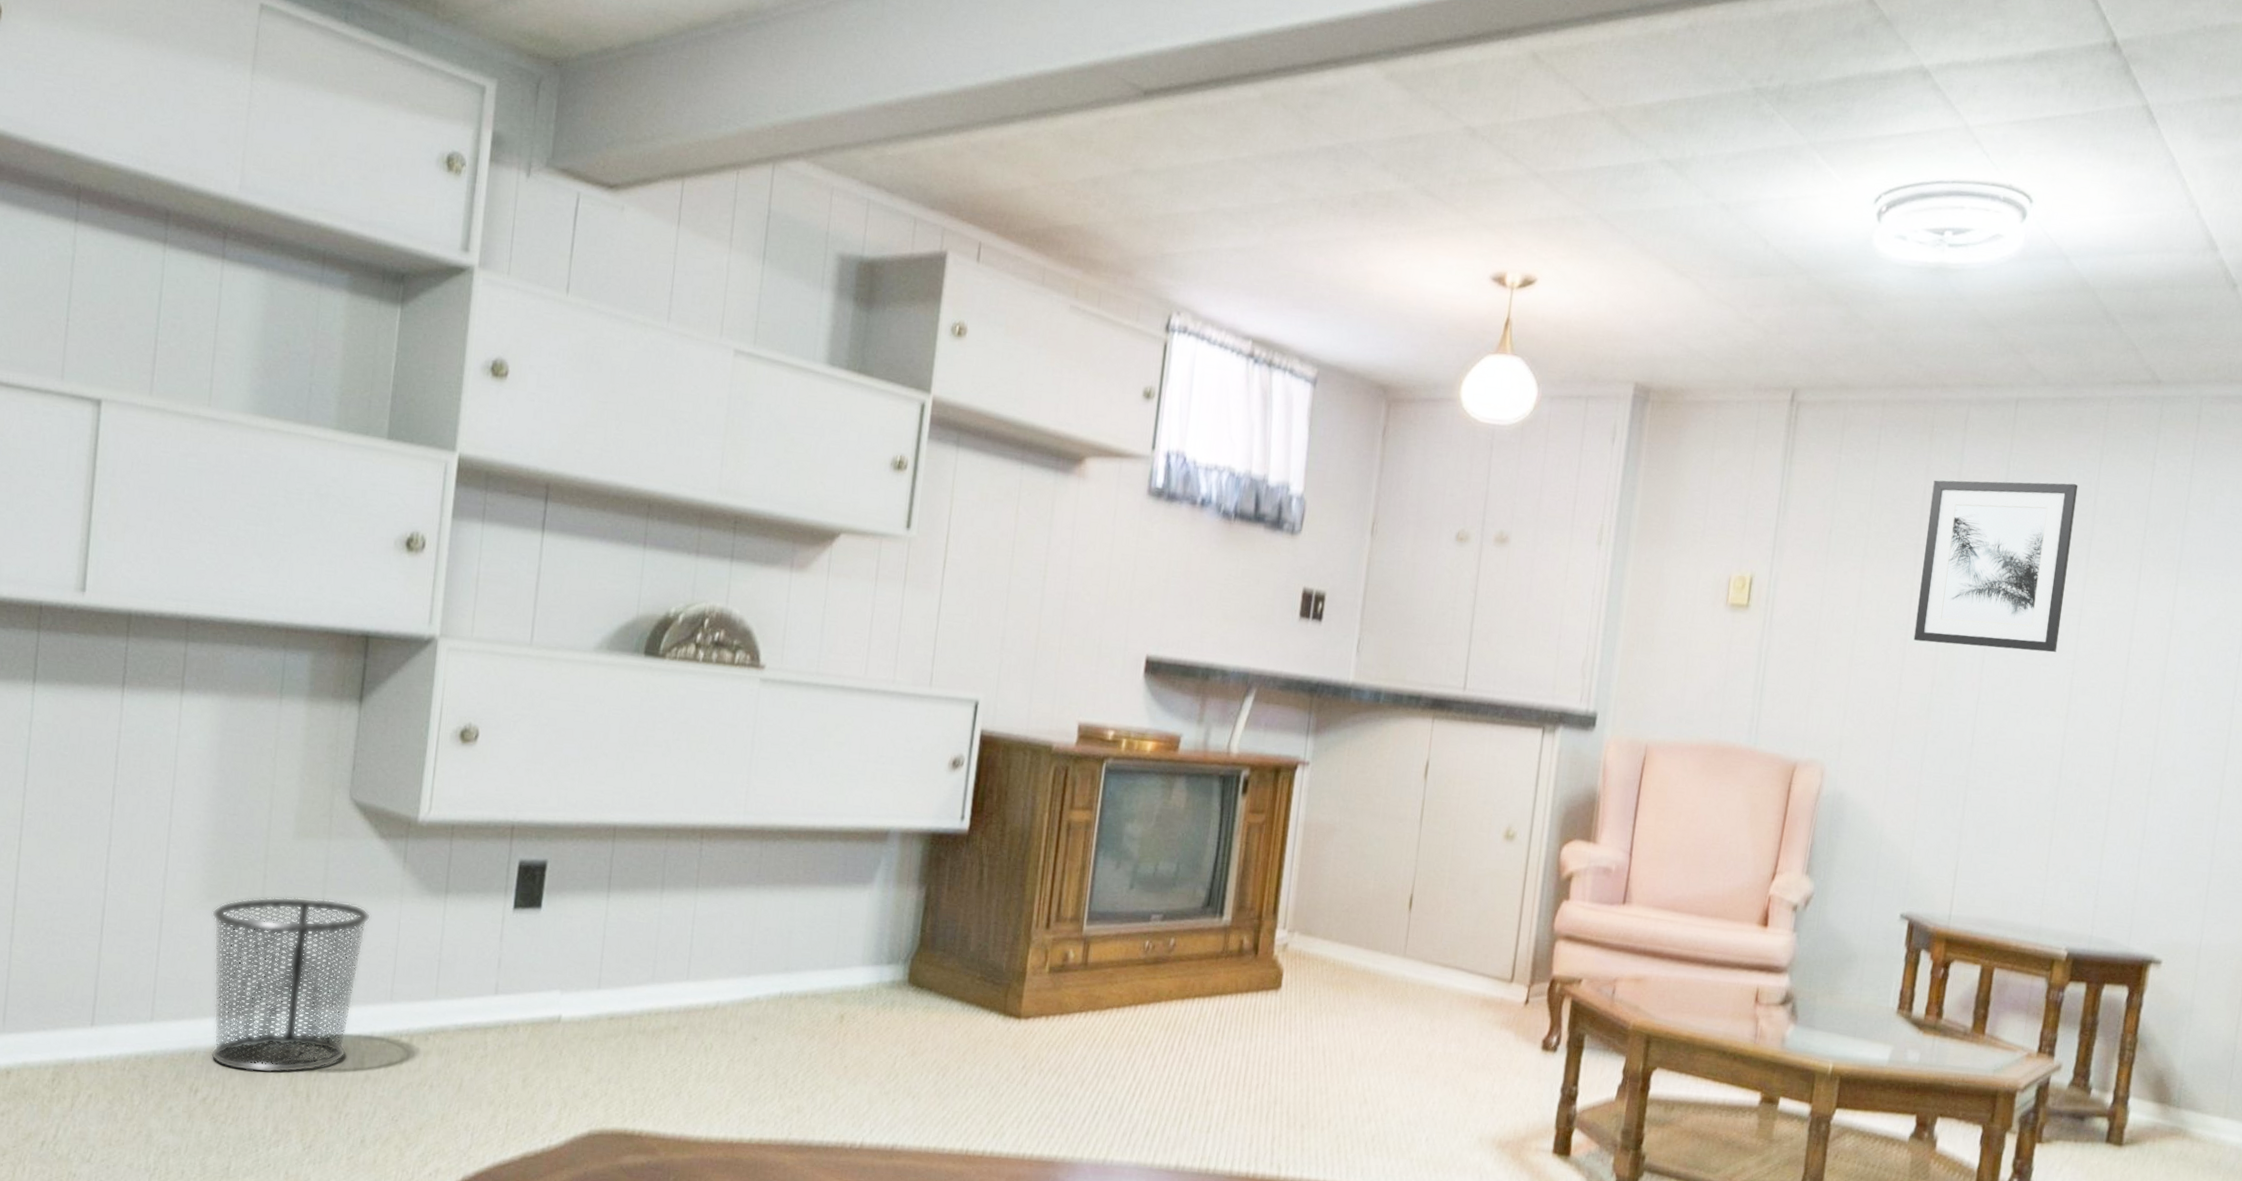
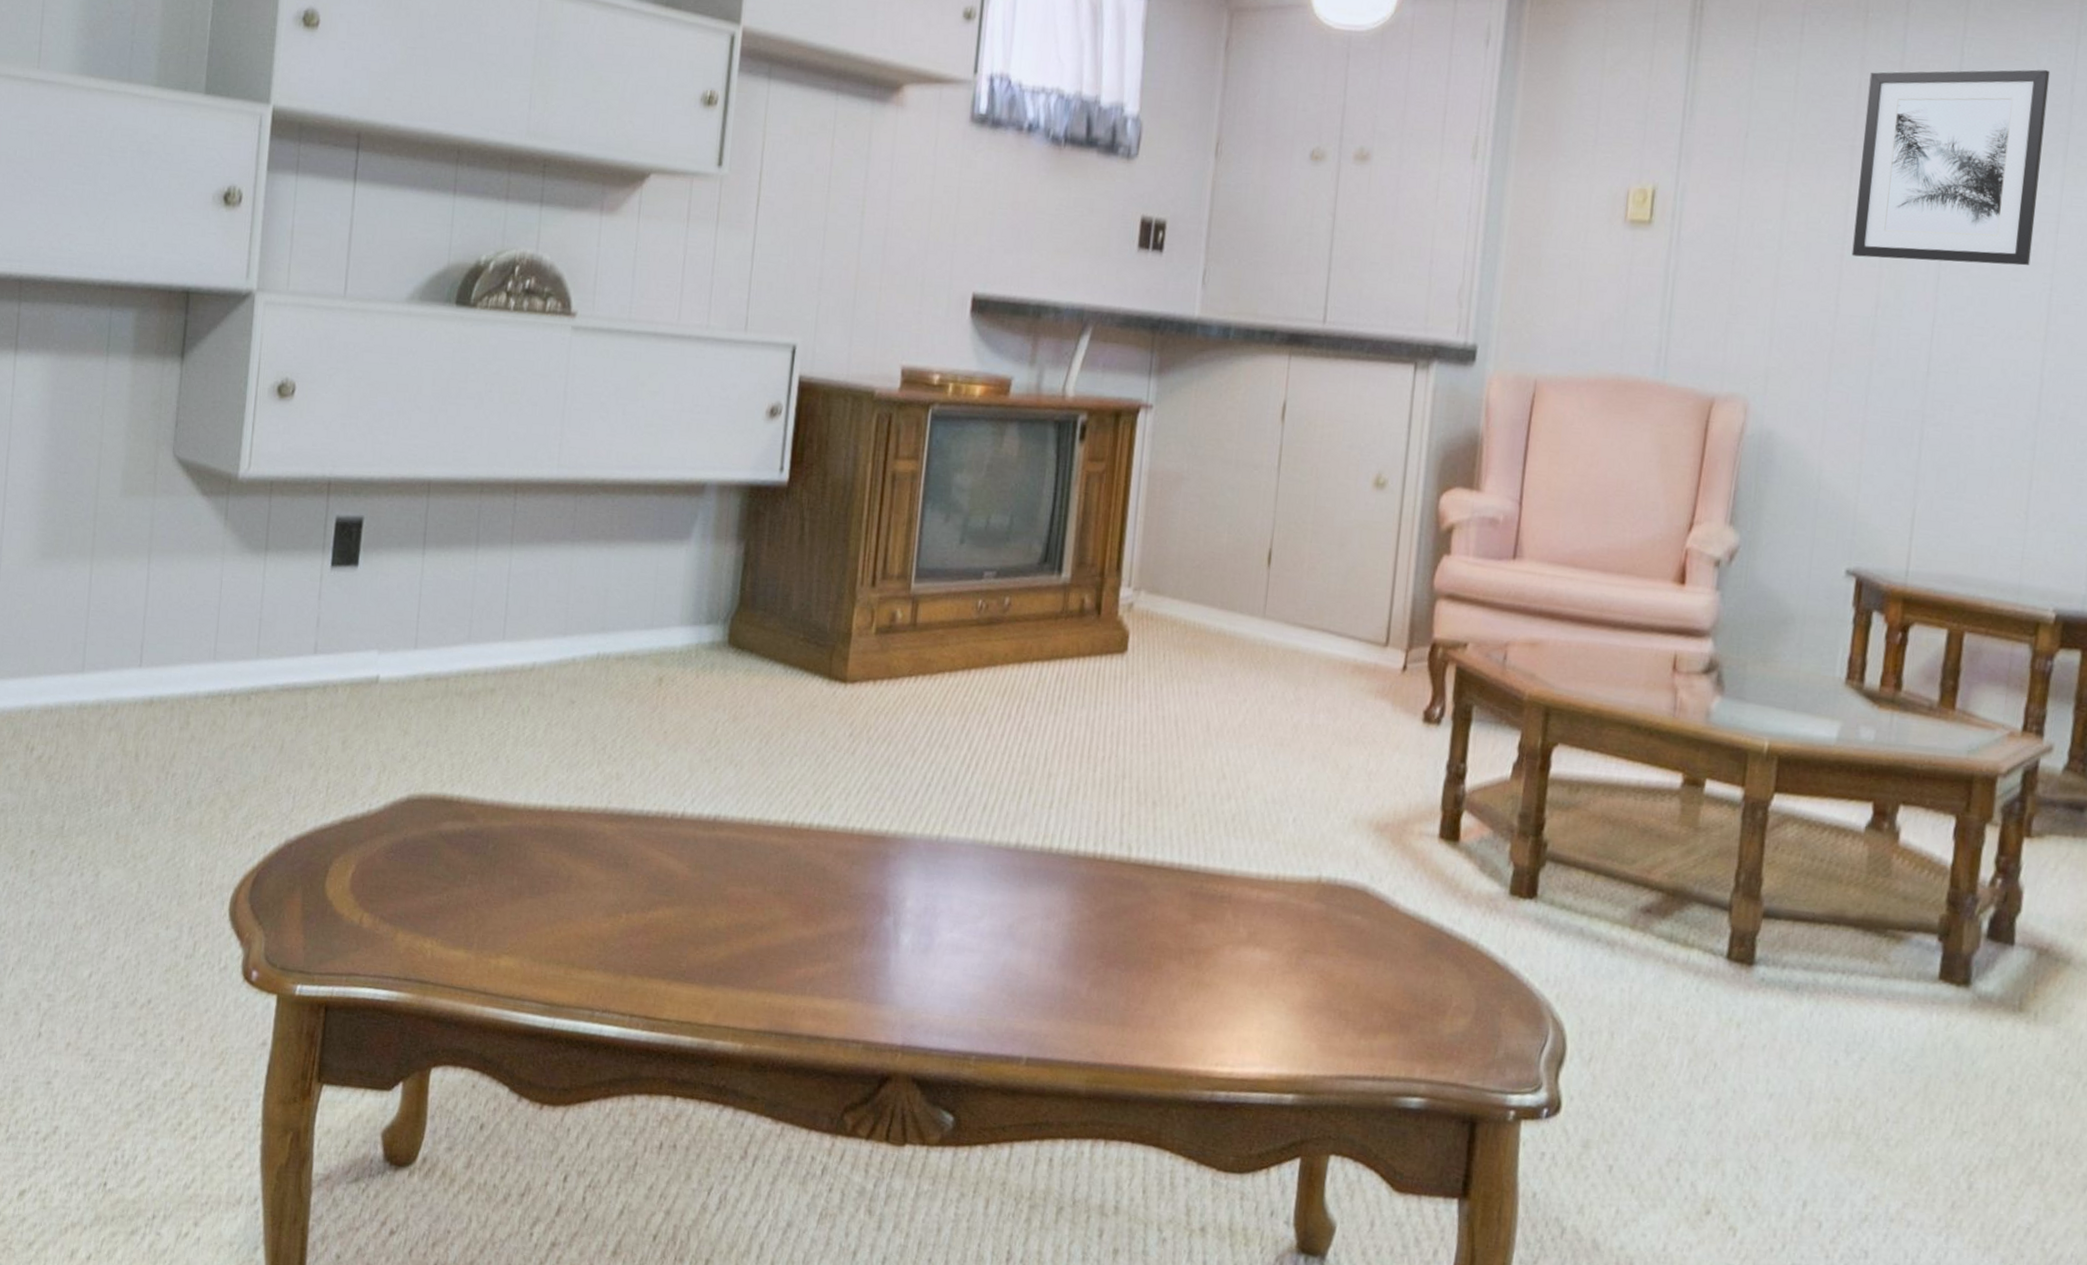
waste bin: present [210,897,371,1074] -> none [44,554,195,733]

